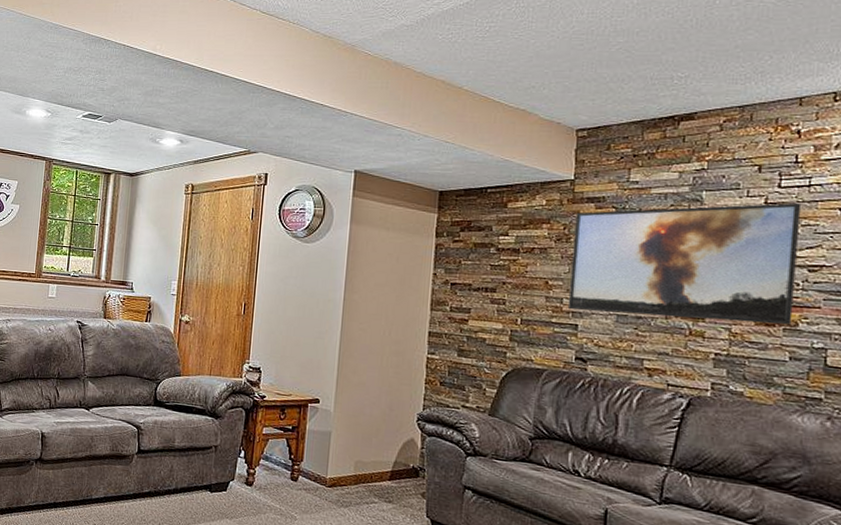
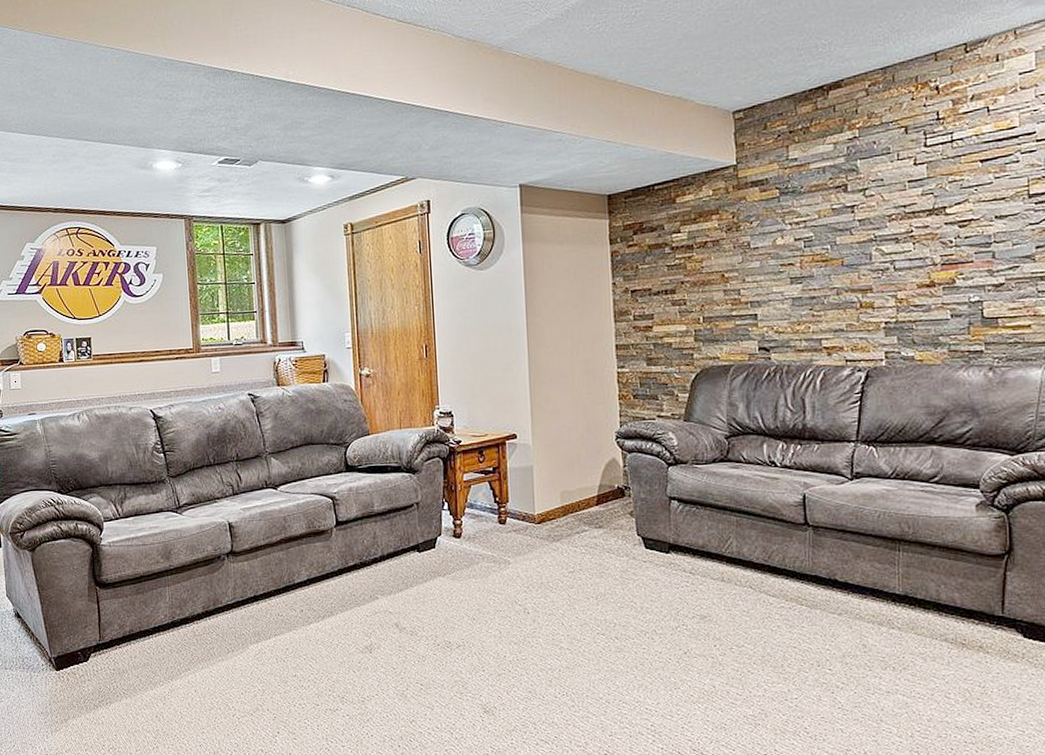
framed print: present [567,202,802,326] -> none [742,159,950,300]

